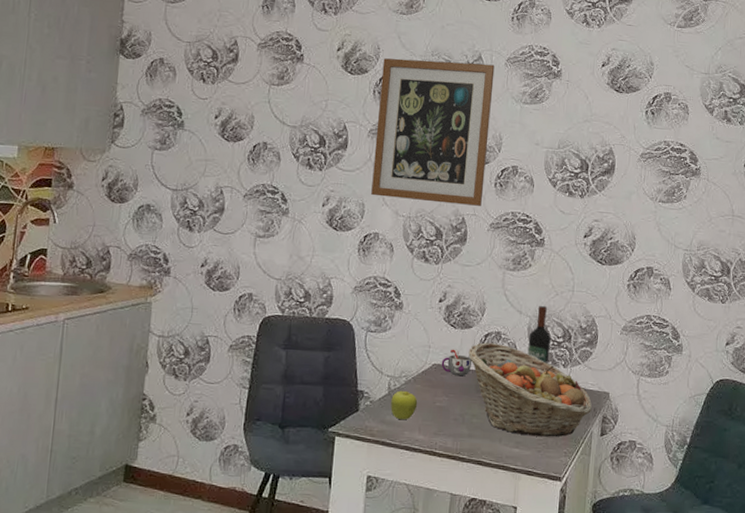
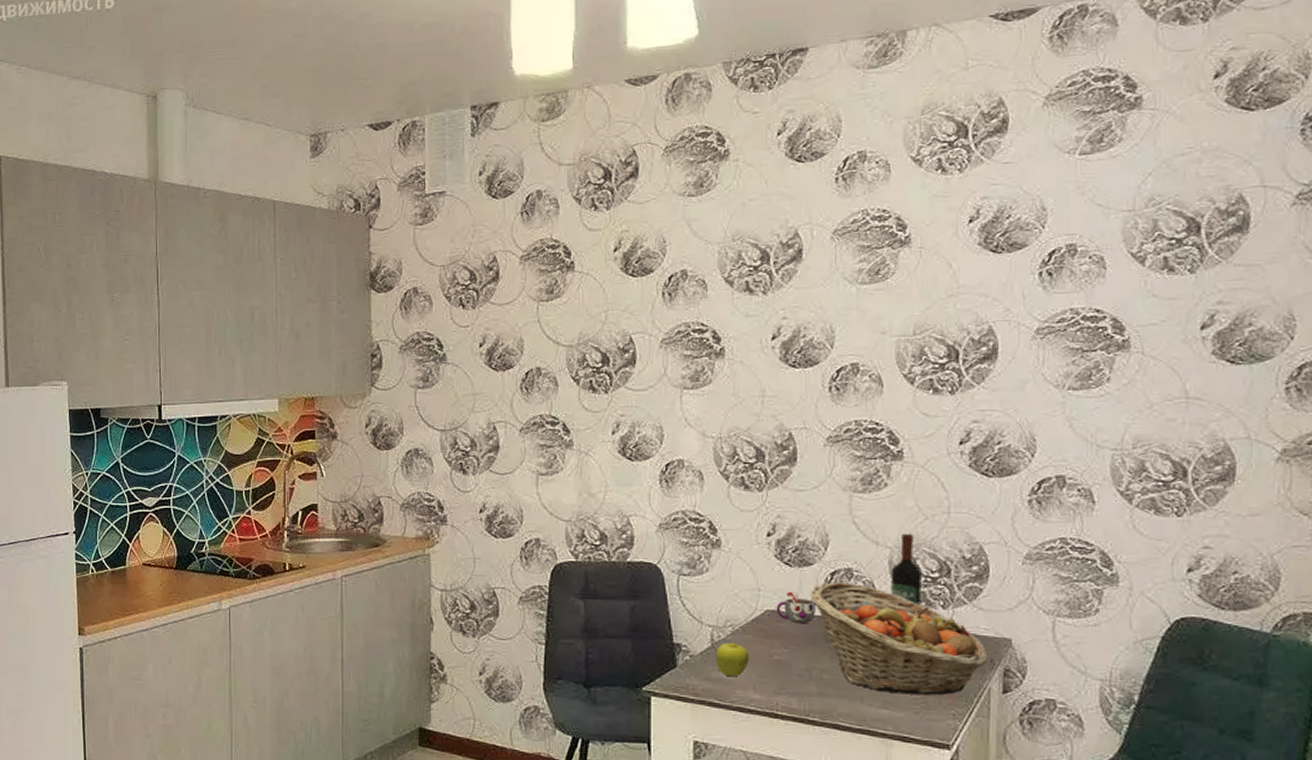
wall art: present [371,58,495,206] -> none [670,241,817,417]

